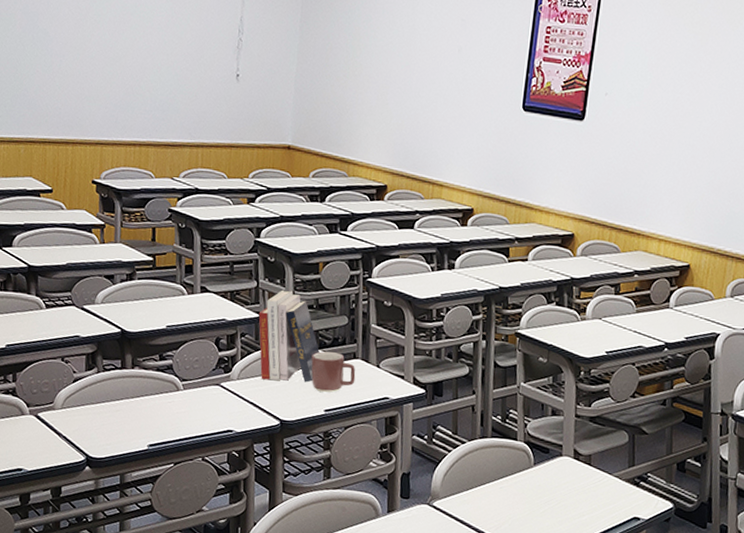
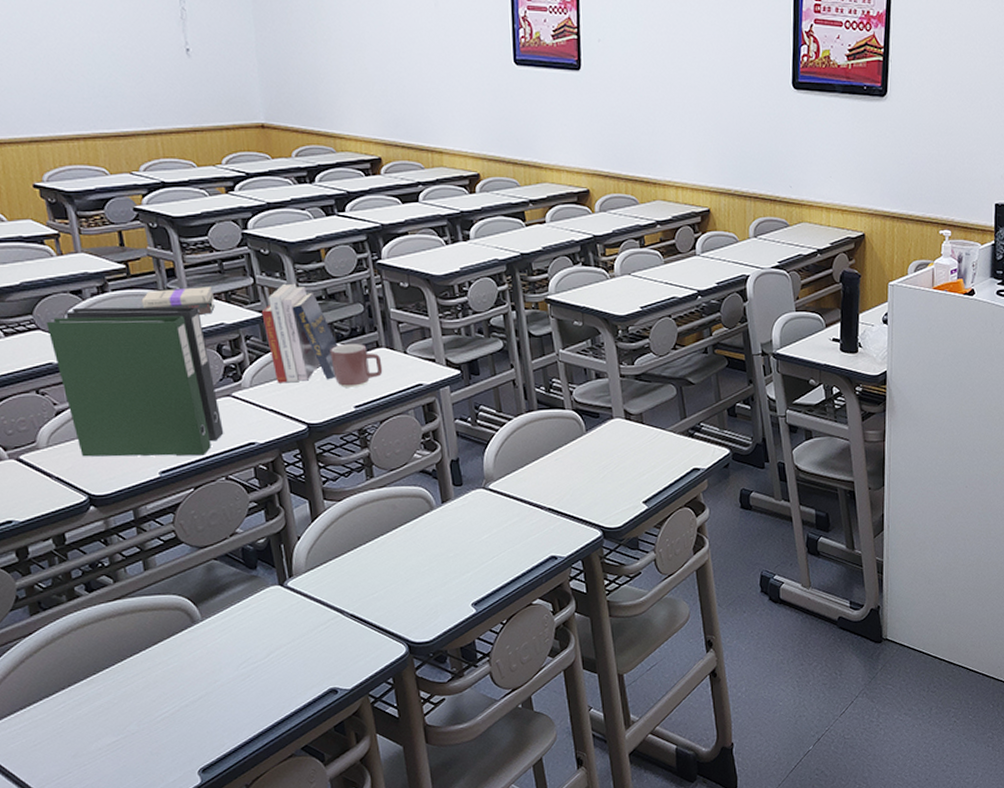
binder: none [80,290,208,436] -> present [46,306,224,457]
books: none [159,283,221,310] -> present [141,287,215,315]

